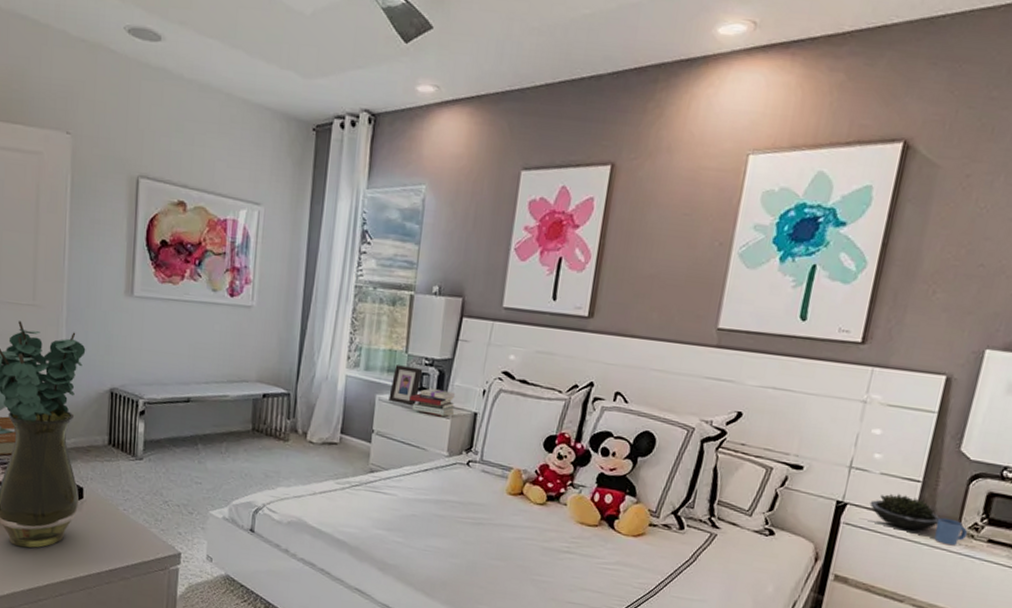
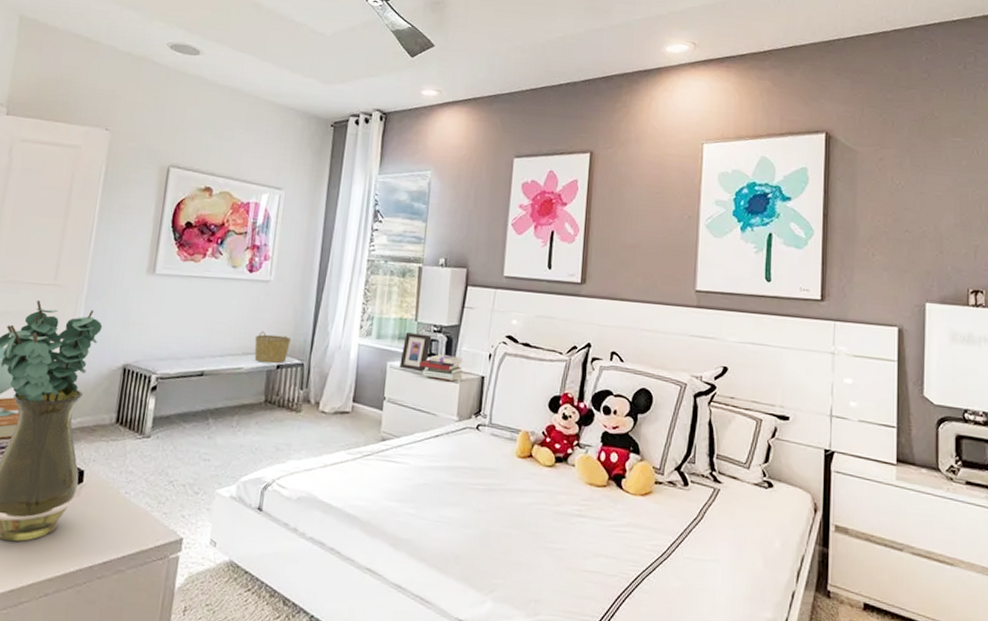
basket: none [239,359,276,393] -> present [254,331,291,364]
succulent plant: present [869,493,941,531] -> none [854,440,920,477]
mug: present [934,517,968,547] -> none [917,461,947,491]

